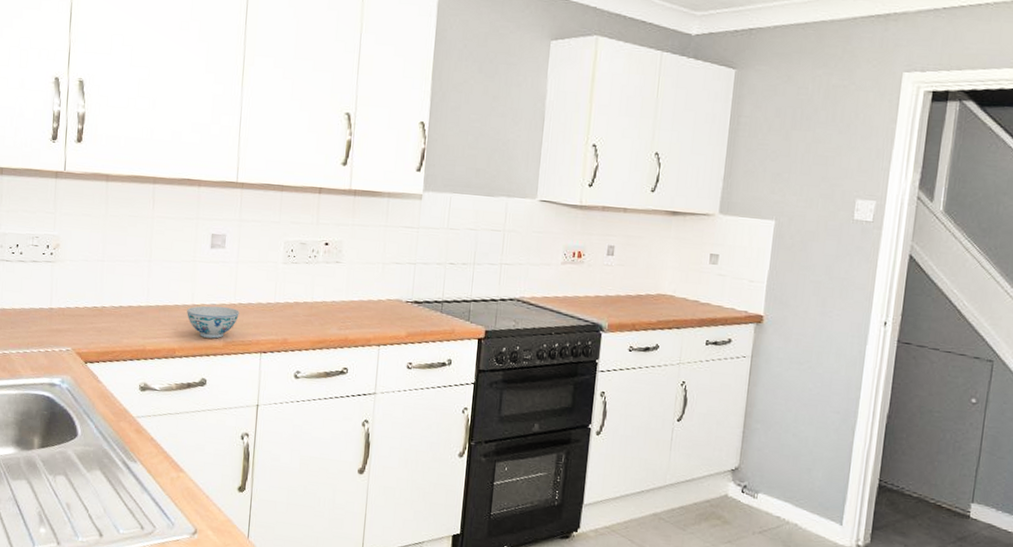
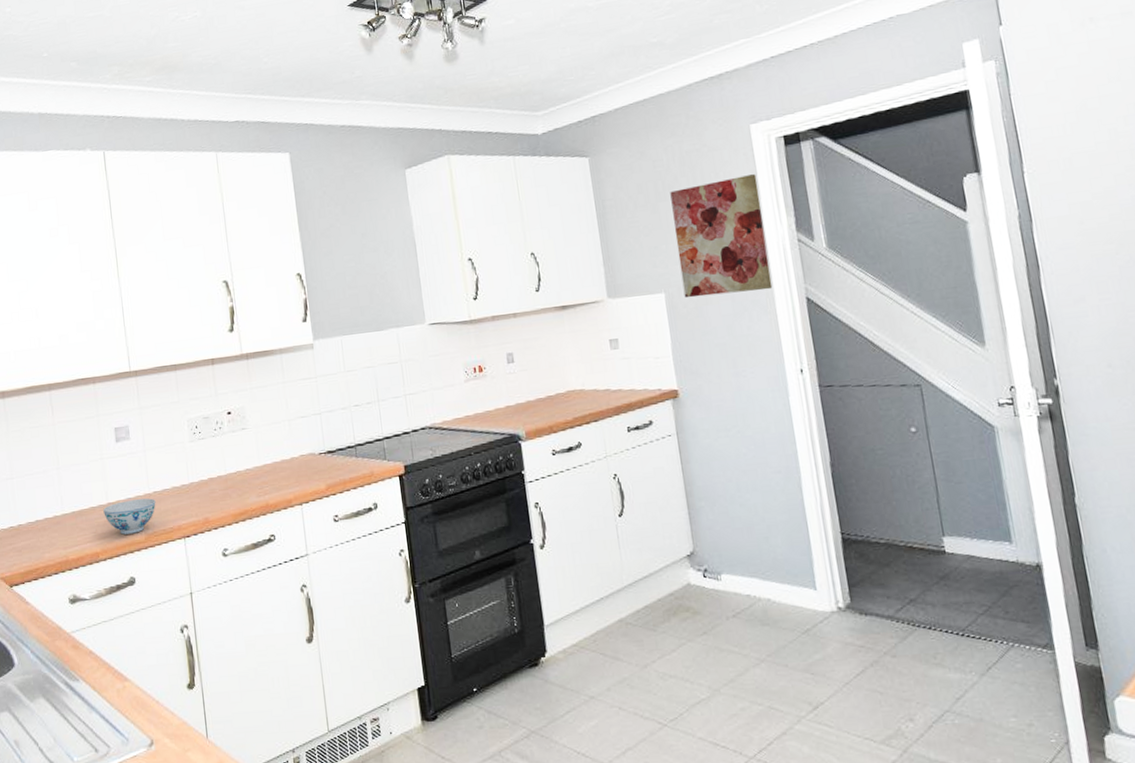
wall art: none [793,121,895,240] -> present [670,174,773,298]

